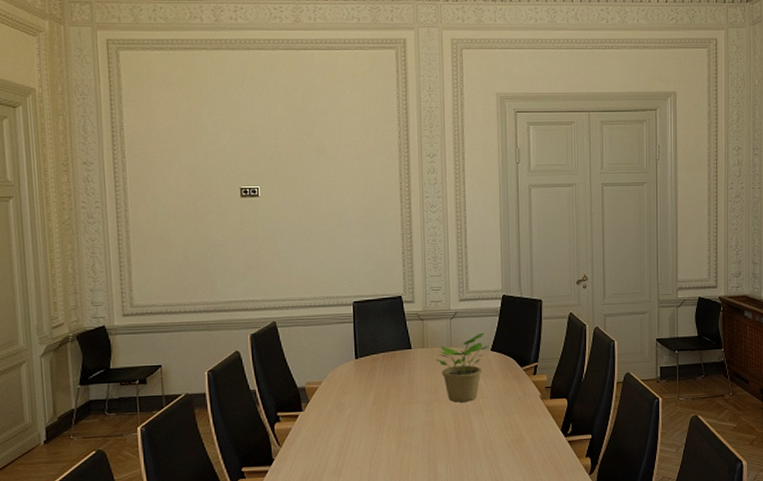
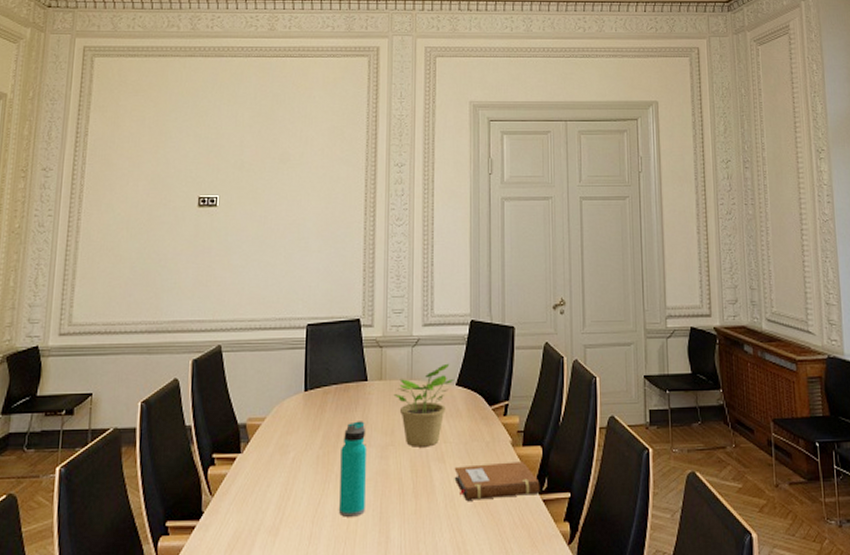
water bottle: none [391,382,415,459] -> present [339,421,366,517]
notebook: none [491,411,565,443] -> present [454,461,540,500]

